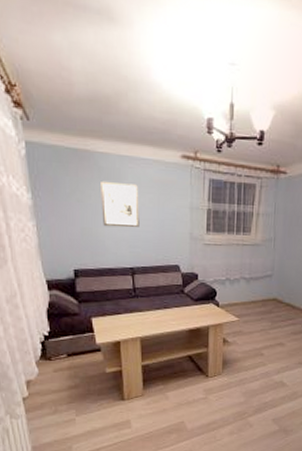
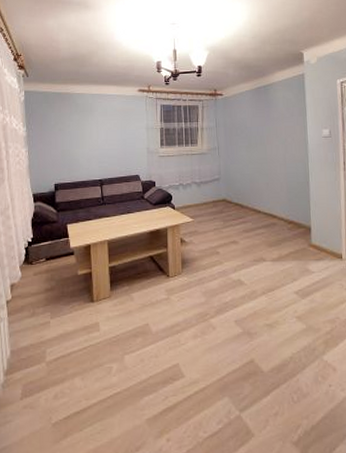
wall art: present [101,180,139,228] -> none [77,113,107,148]

